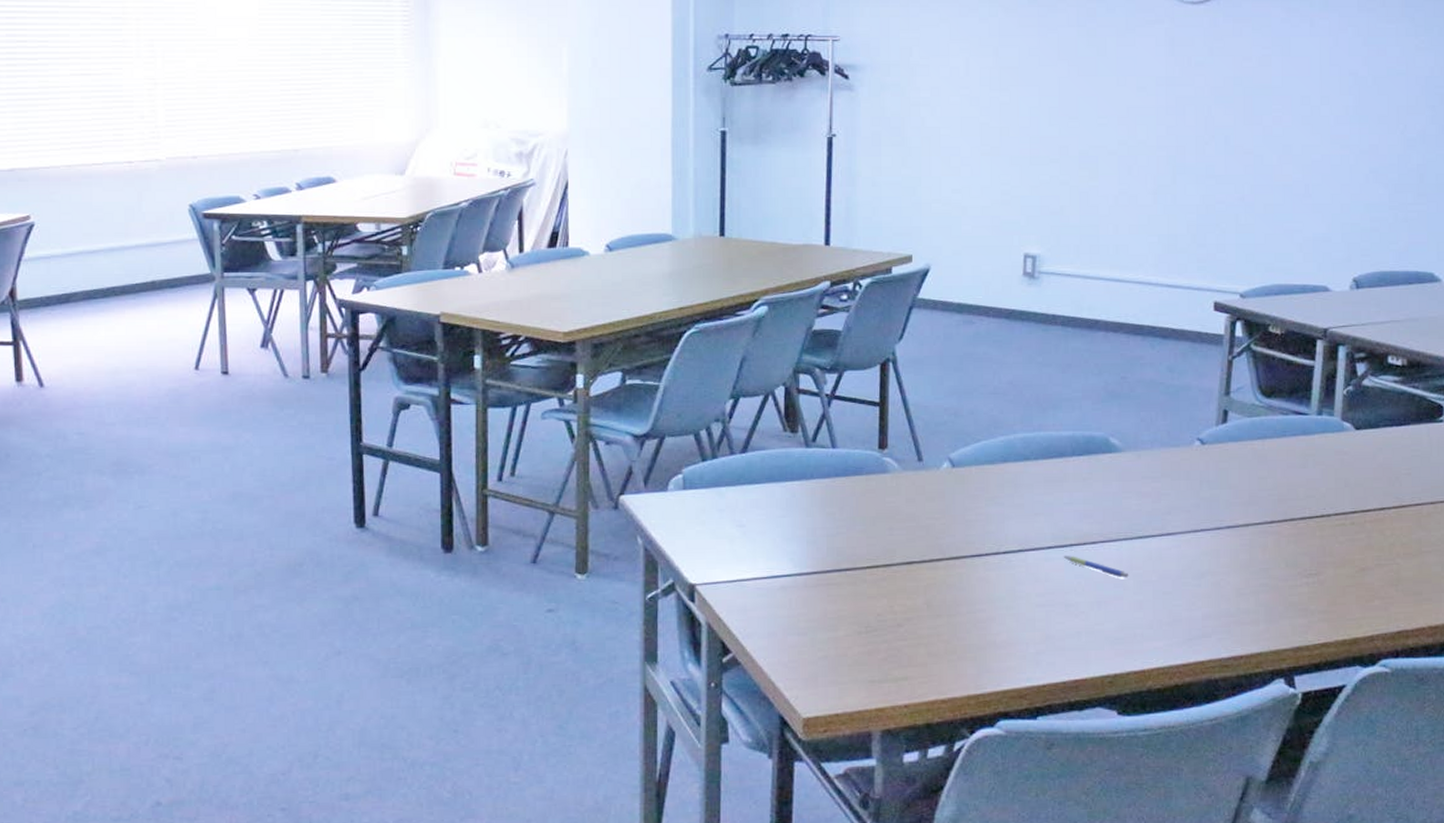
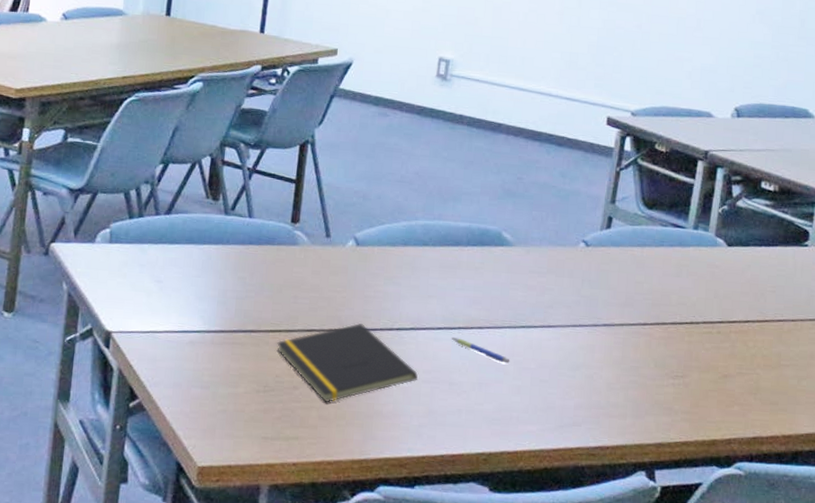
notepad: none [875,549,1030,638] -> present [277,322,418,403]

